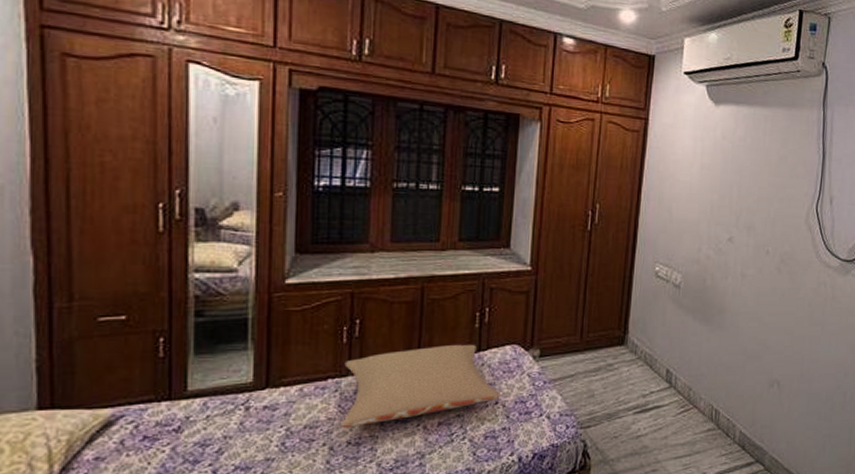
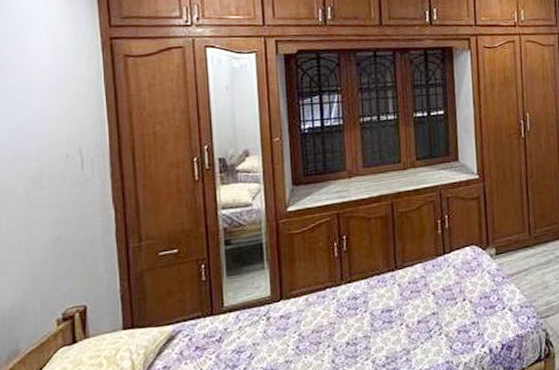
pillow: present [342,344,500,428] -> none [338,248,467,331]

